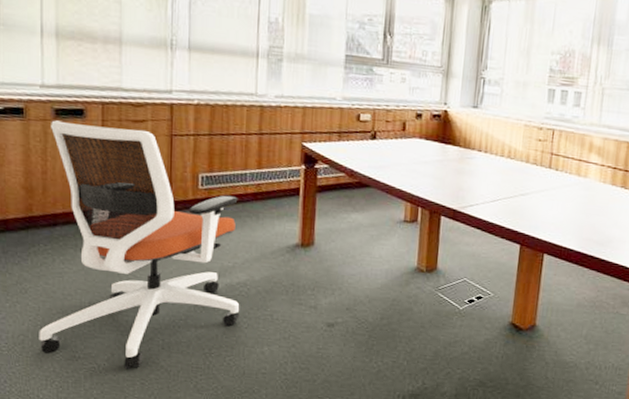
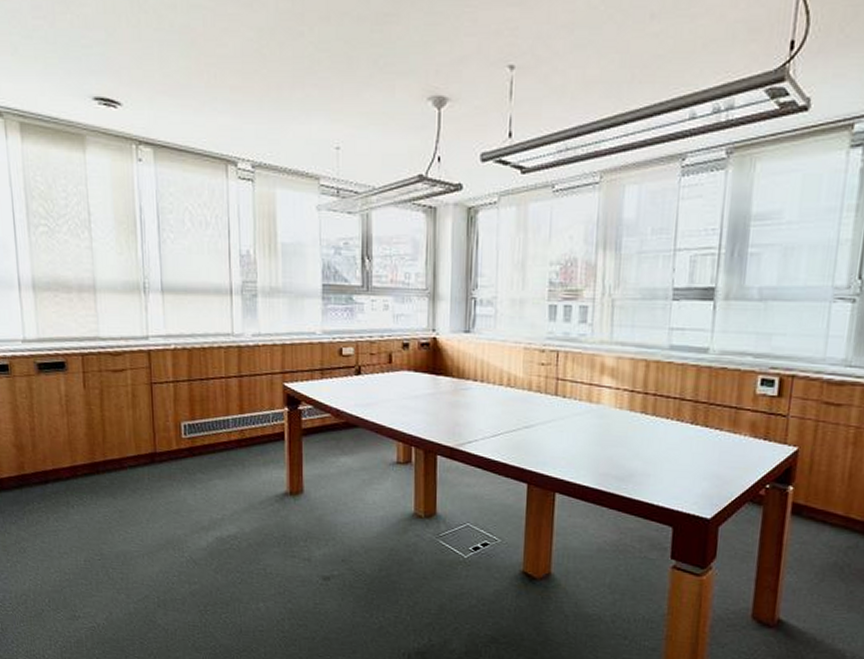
office chair: present [39,120,240,369] -> none [35,375,232,628]

